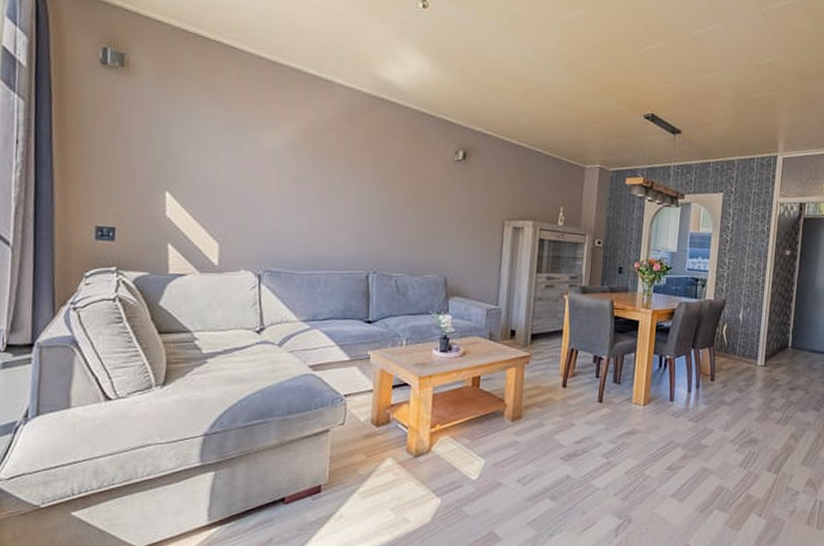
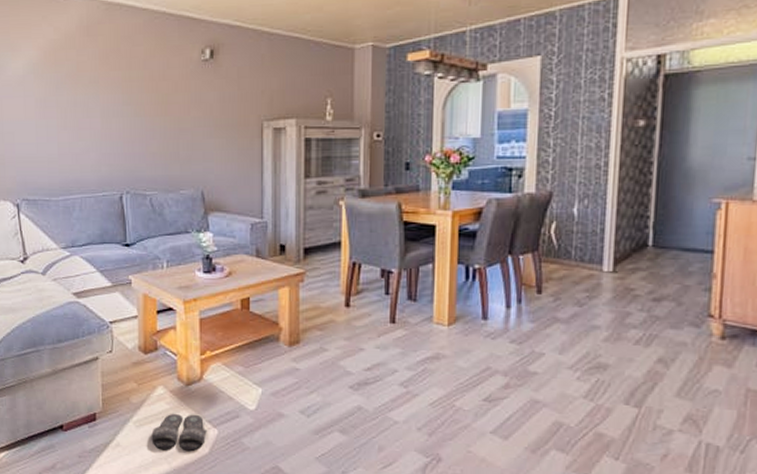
slippers: none [376,484,431,521] -> present [151,413,207,452]

